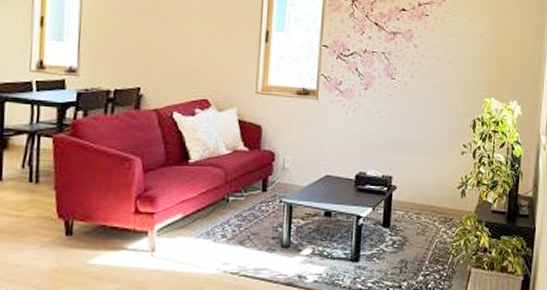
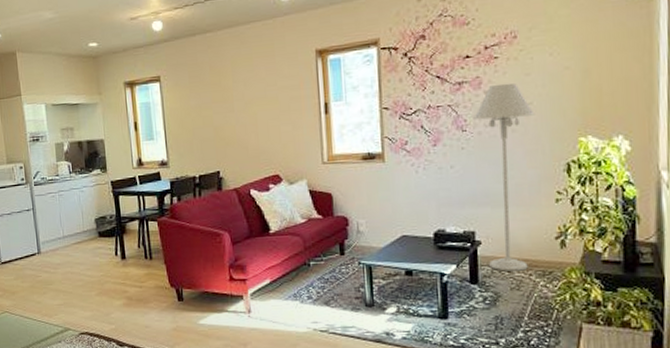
floor lamp: none [401,39,453,217] -> present [474,83,535,271]

